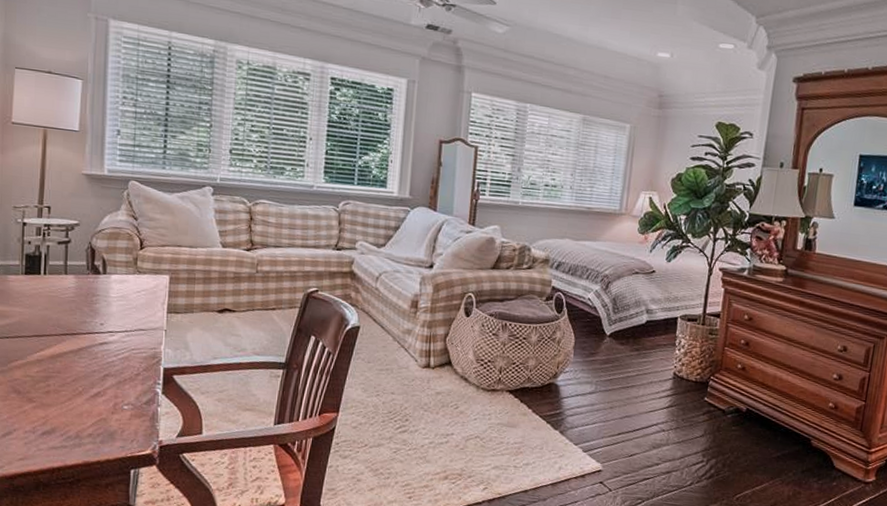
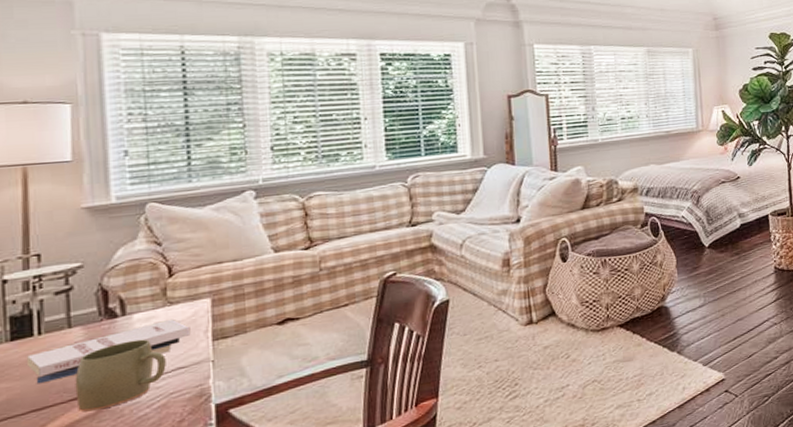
books: none [34,285,152,315] -> present [26,318,191,384]
mug: none [65,296,131,349] -> present [75,339,166,412]

